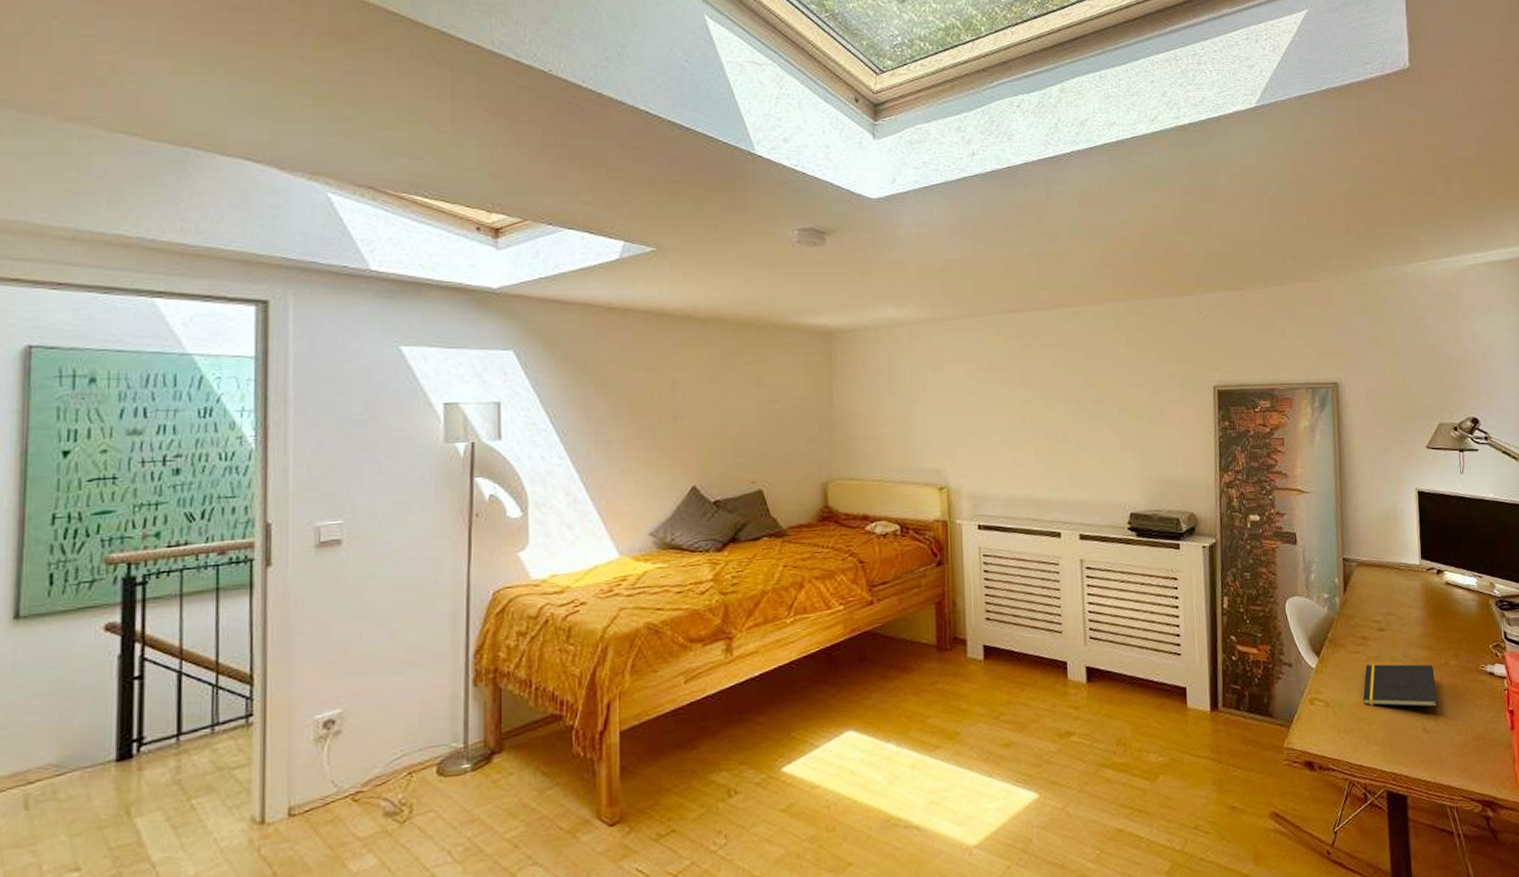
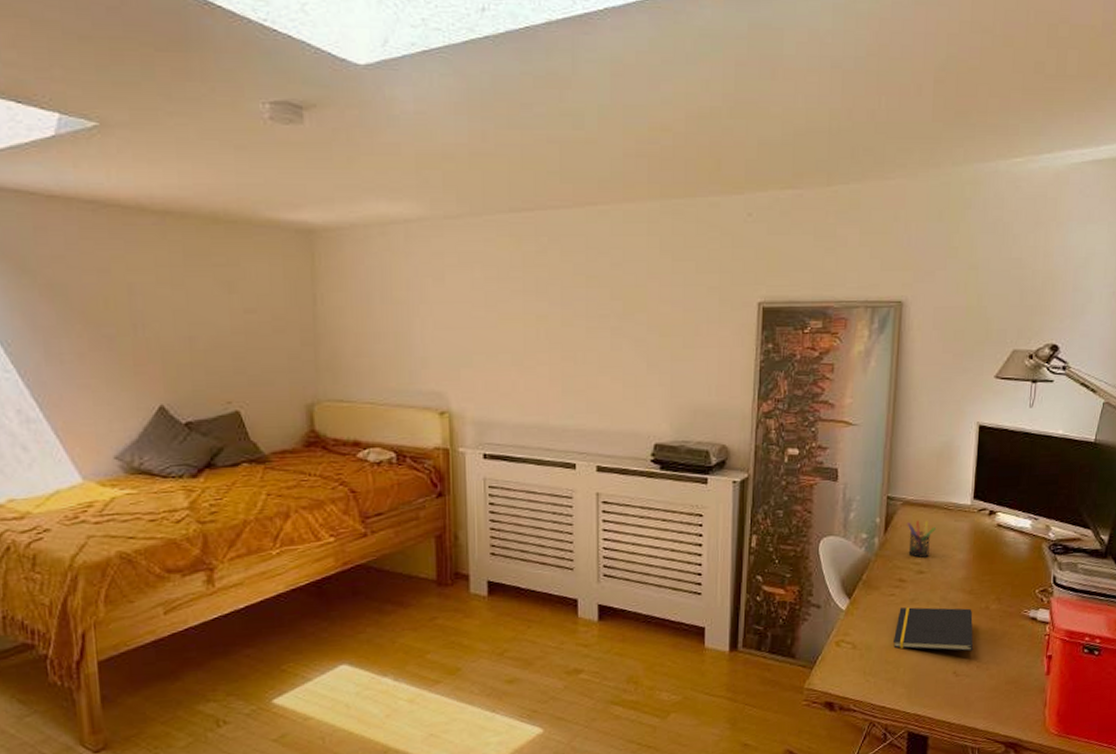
pen holder: none [1363,579,1390,616] -> present [907,520,936,558]

